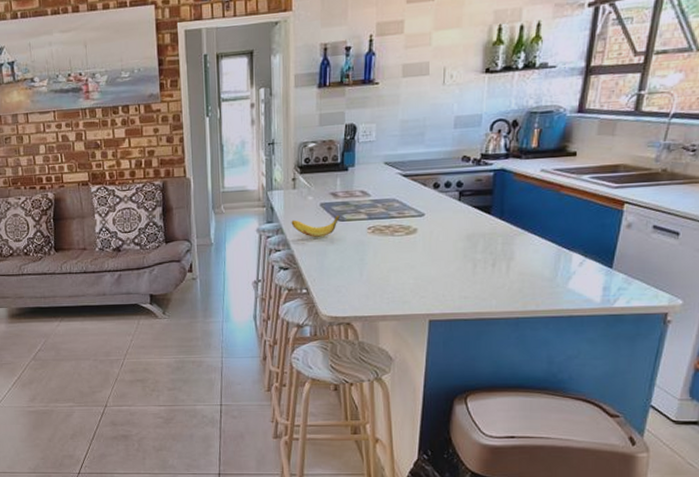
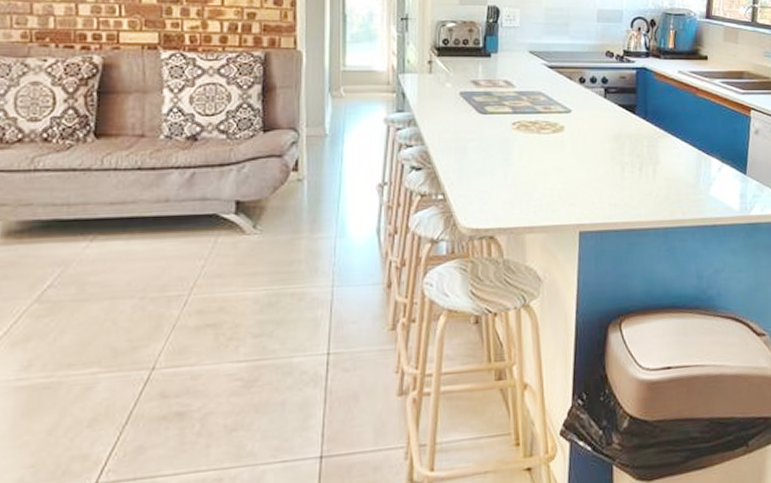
banana: present [291,214,340,238] -> none [426,106,482,133]

